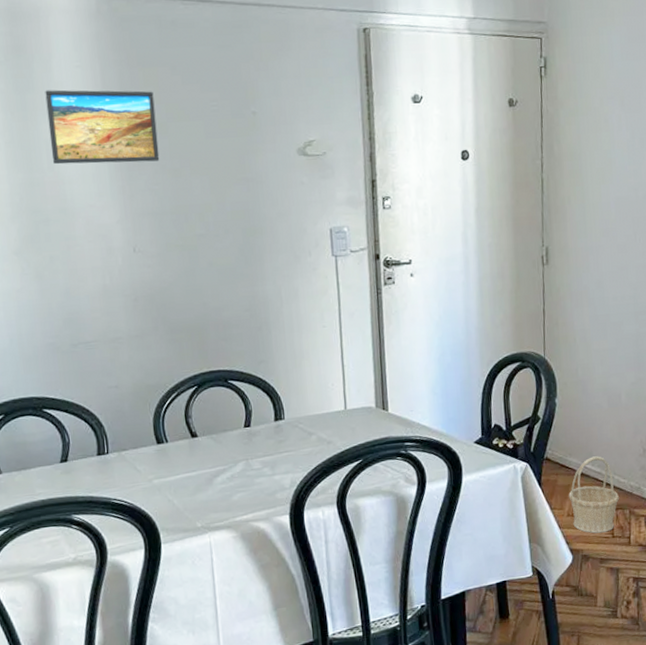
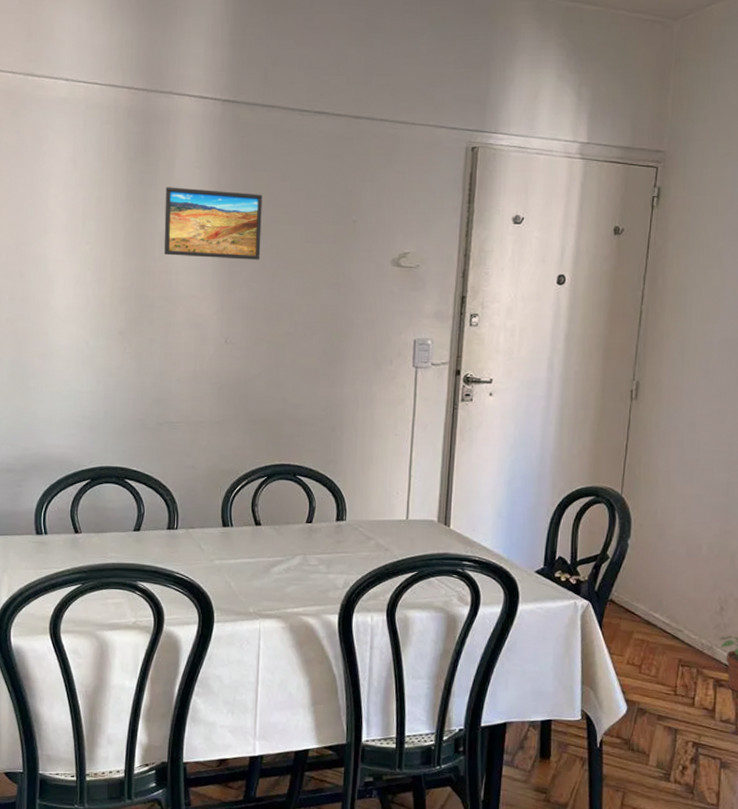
basket: present [569,456,620,533] -> none [631,606,688,688]

